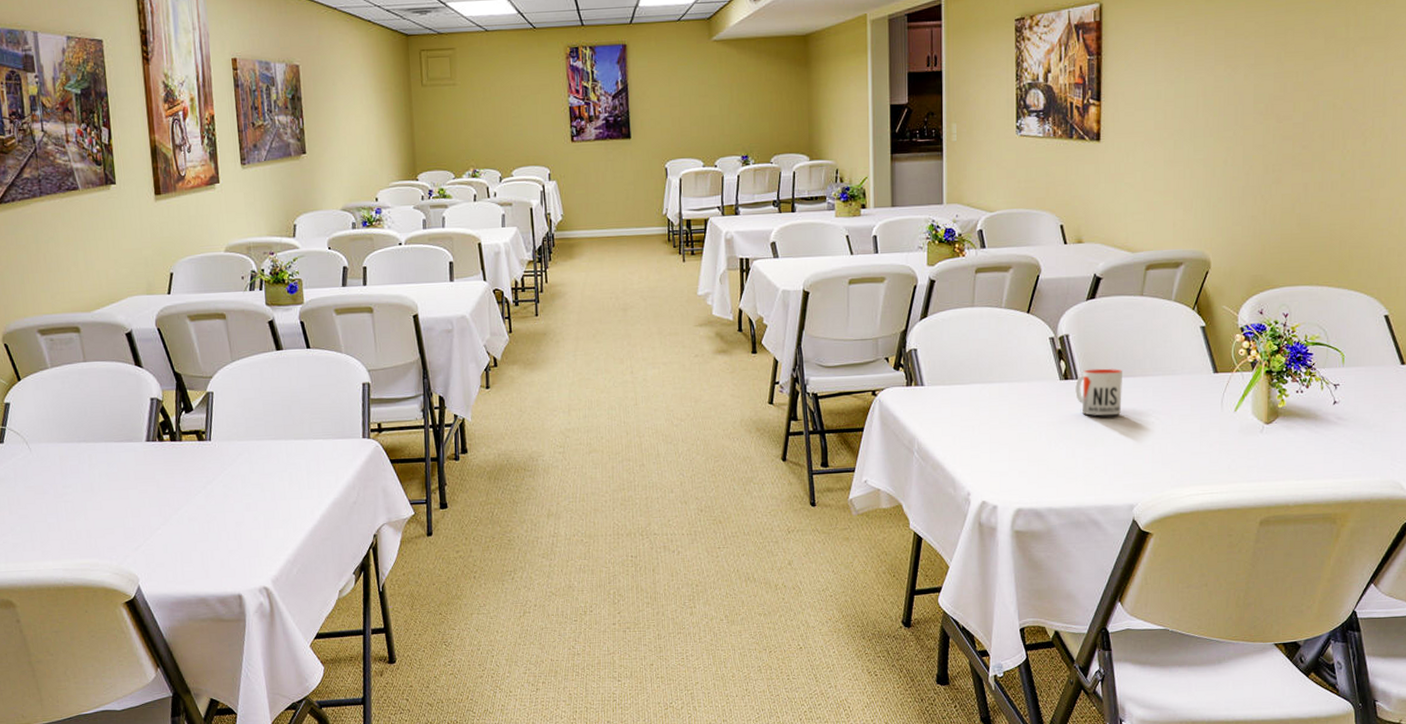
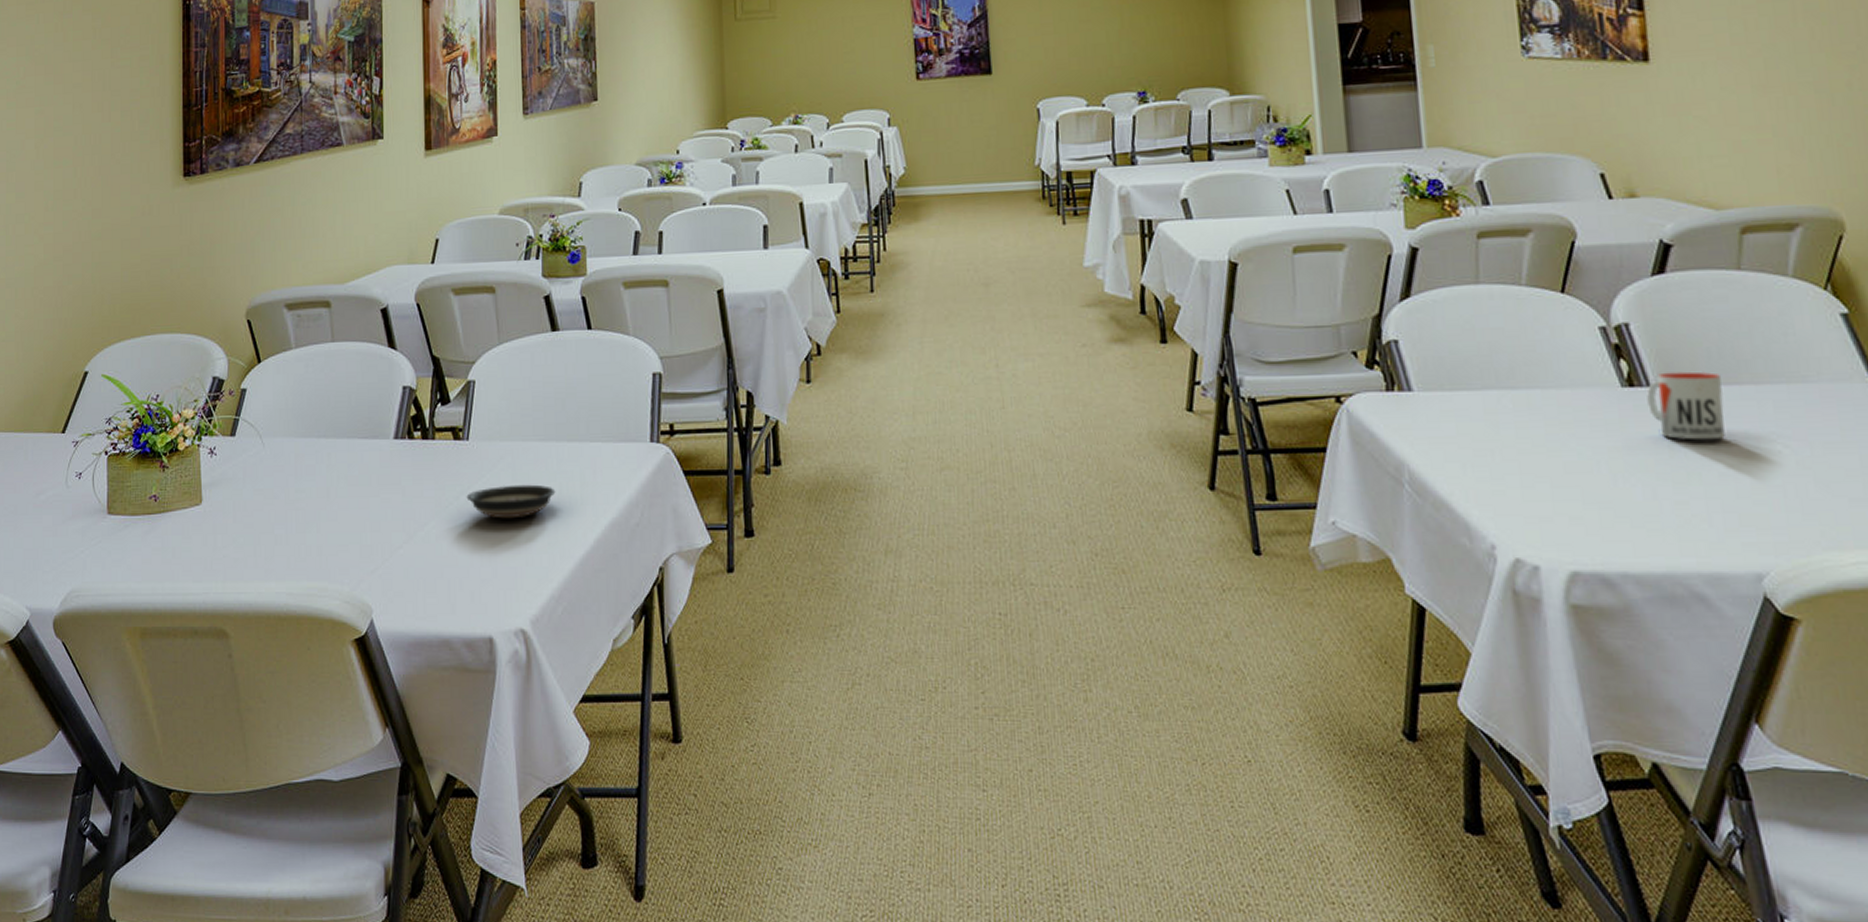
saucer: none [212,474,287,503] -> present [466,484,556,519]

